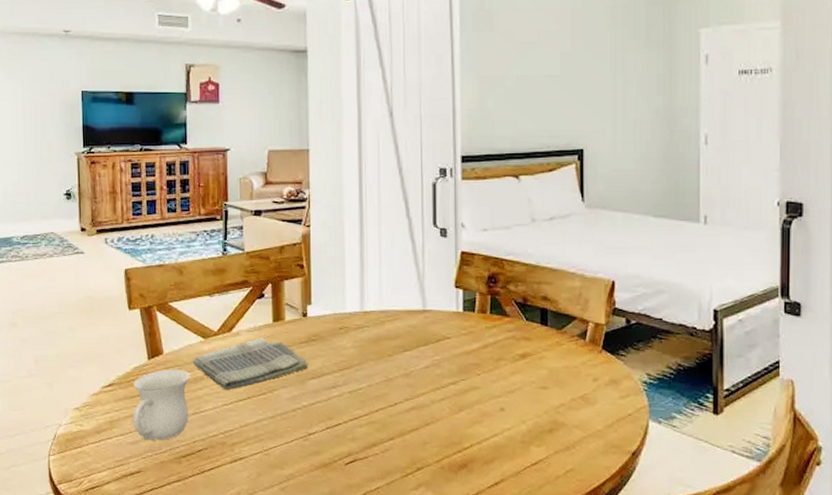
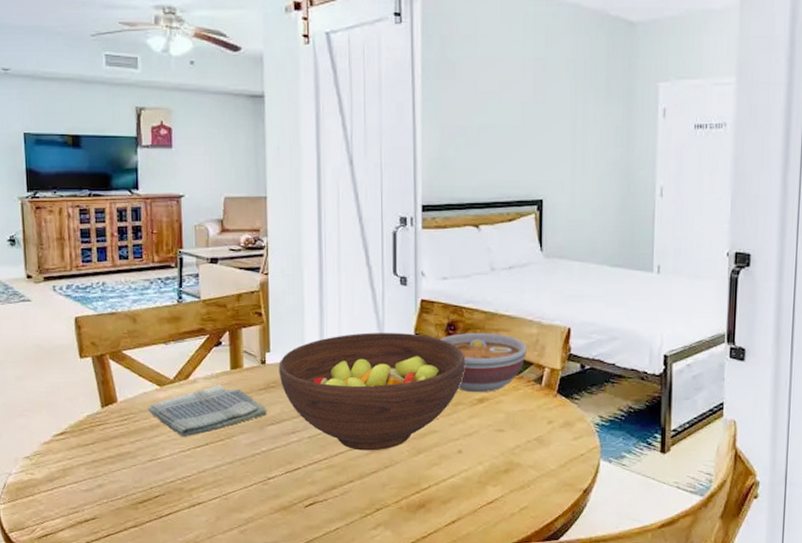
mug: present [133,369,190,441] -> none [86,417,146,488]
fruit bowl: none [320,285,507,408] -> present [278,333,465,451]
bowl: none [481,285,570,348] -> present [440,332,527,393]

